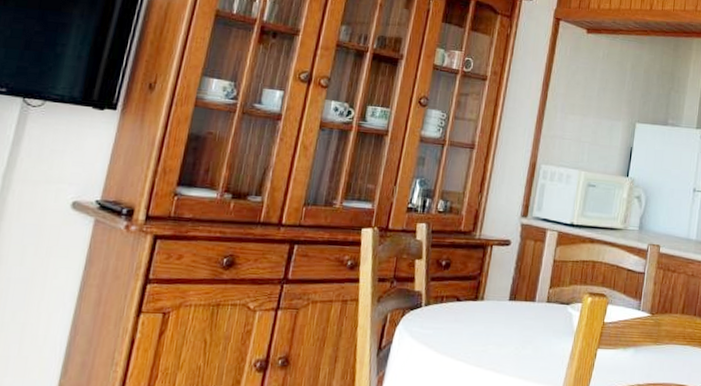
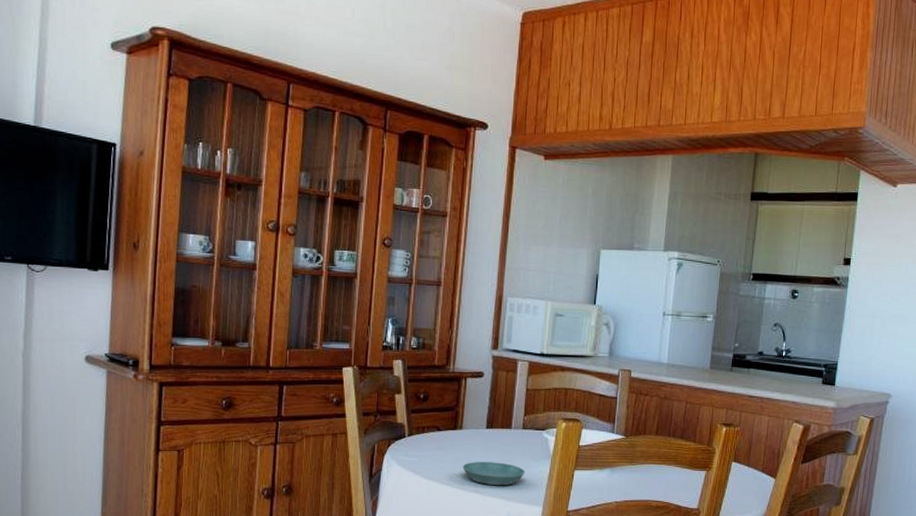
saucer: none [480,336,546,364] -> present [462,462,525,486]

